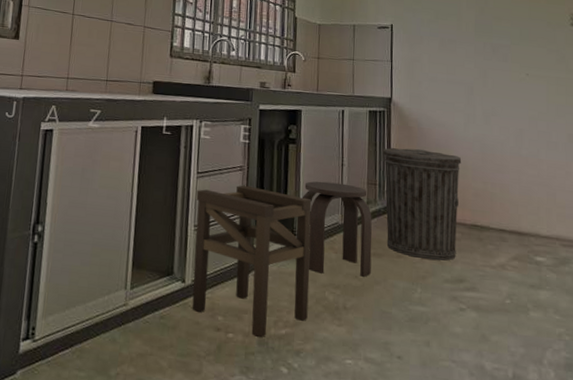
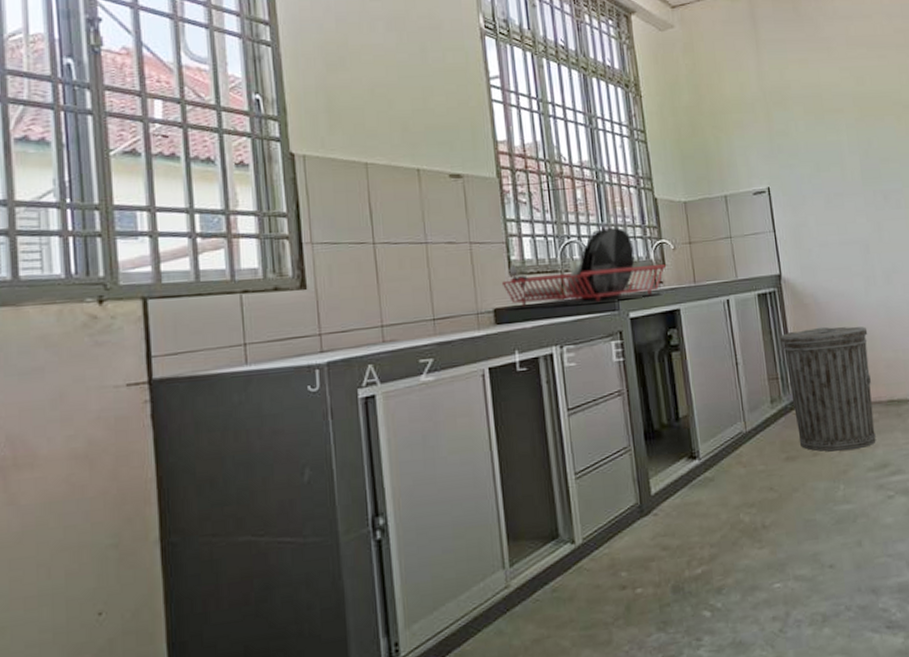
dish rack: none [161,34,295,96] -> present [501,226,666,311]
stool: present [192,185,312,338] -> none [571,411,724,585]
stool: present [303,181,372,277] -> none [697,385,787,495]

